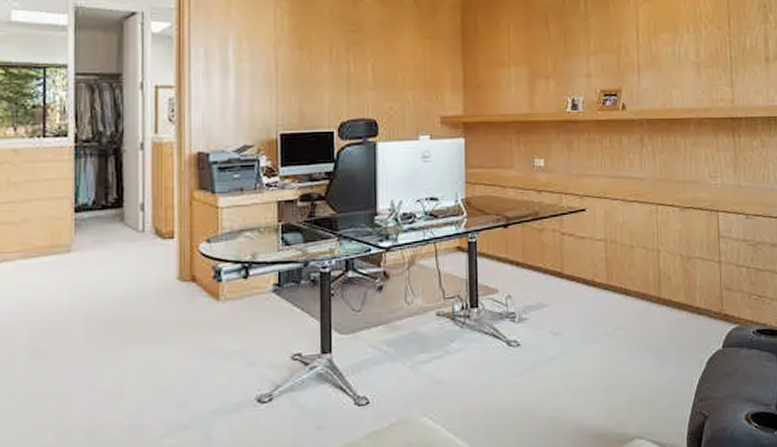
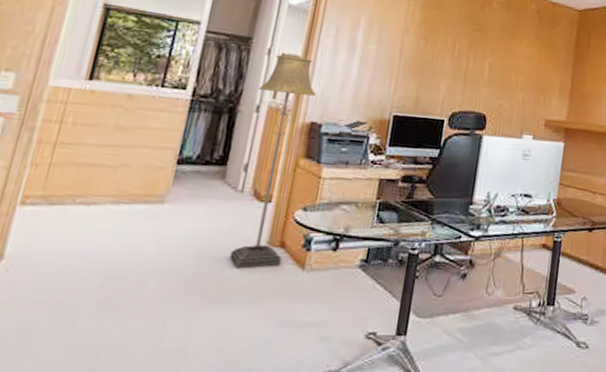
floor lamp: none [138,87,198,307] -> present [229,55,317,269]

